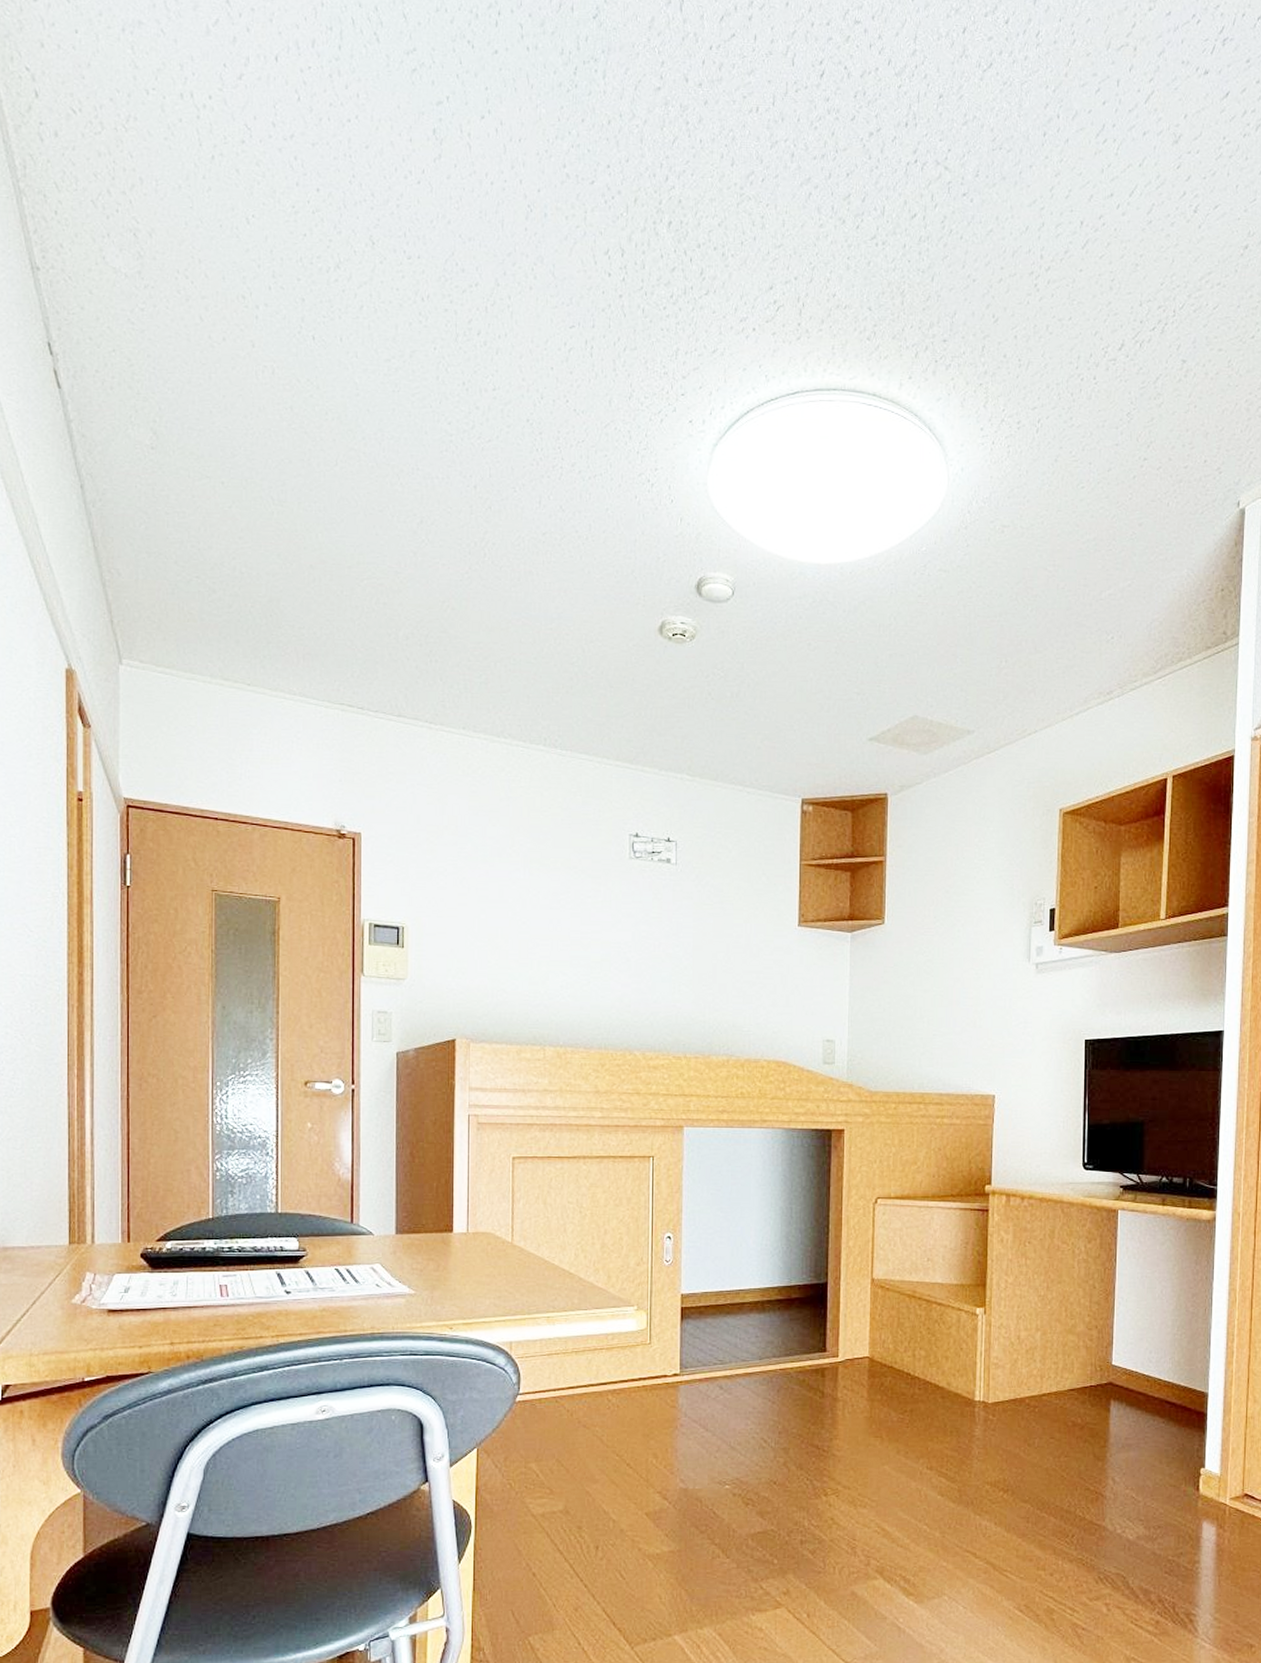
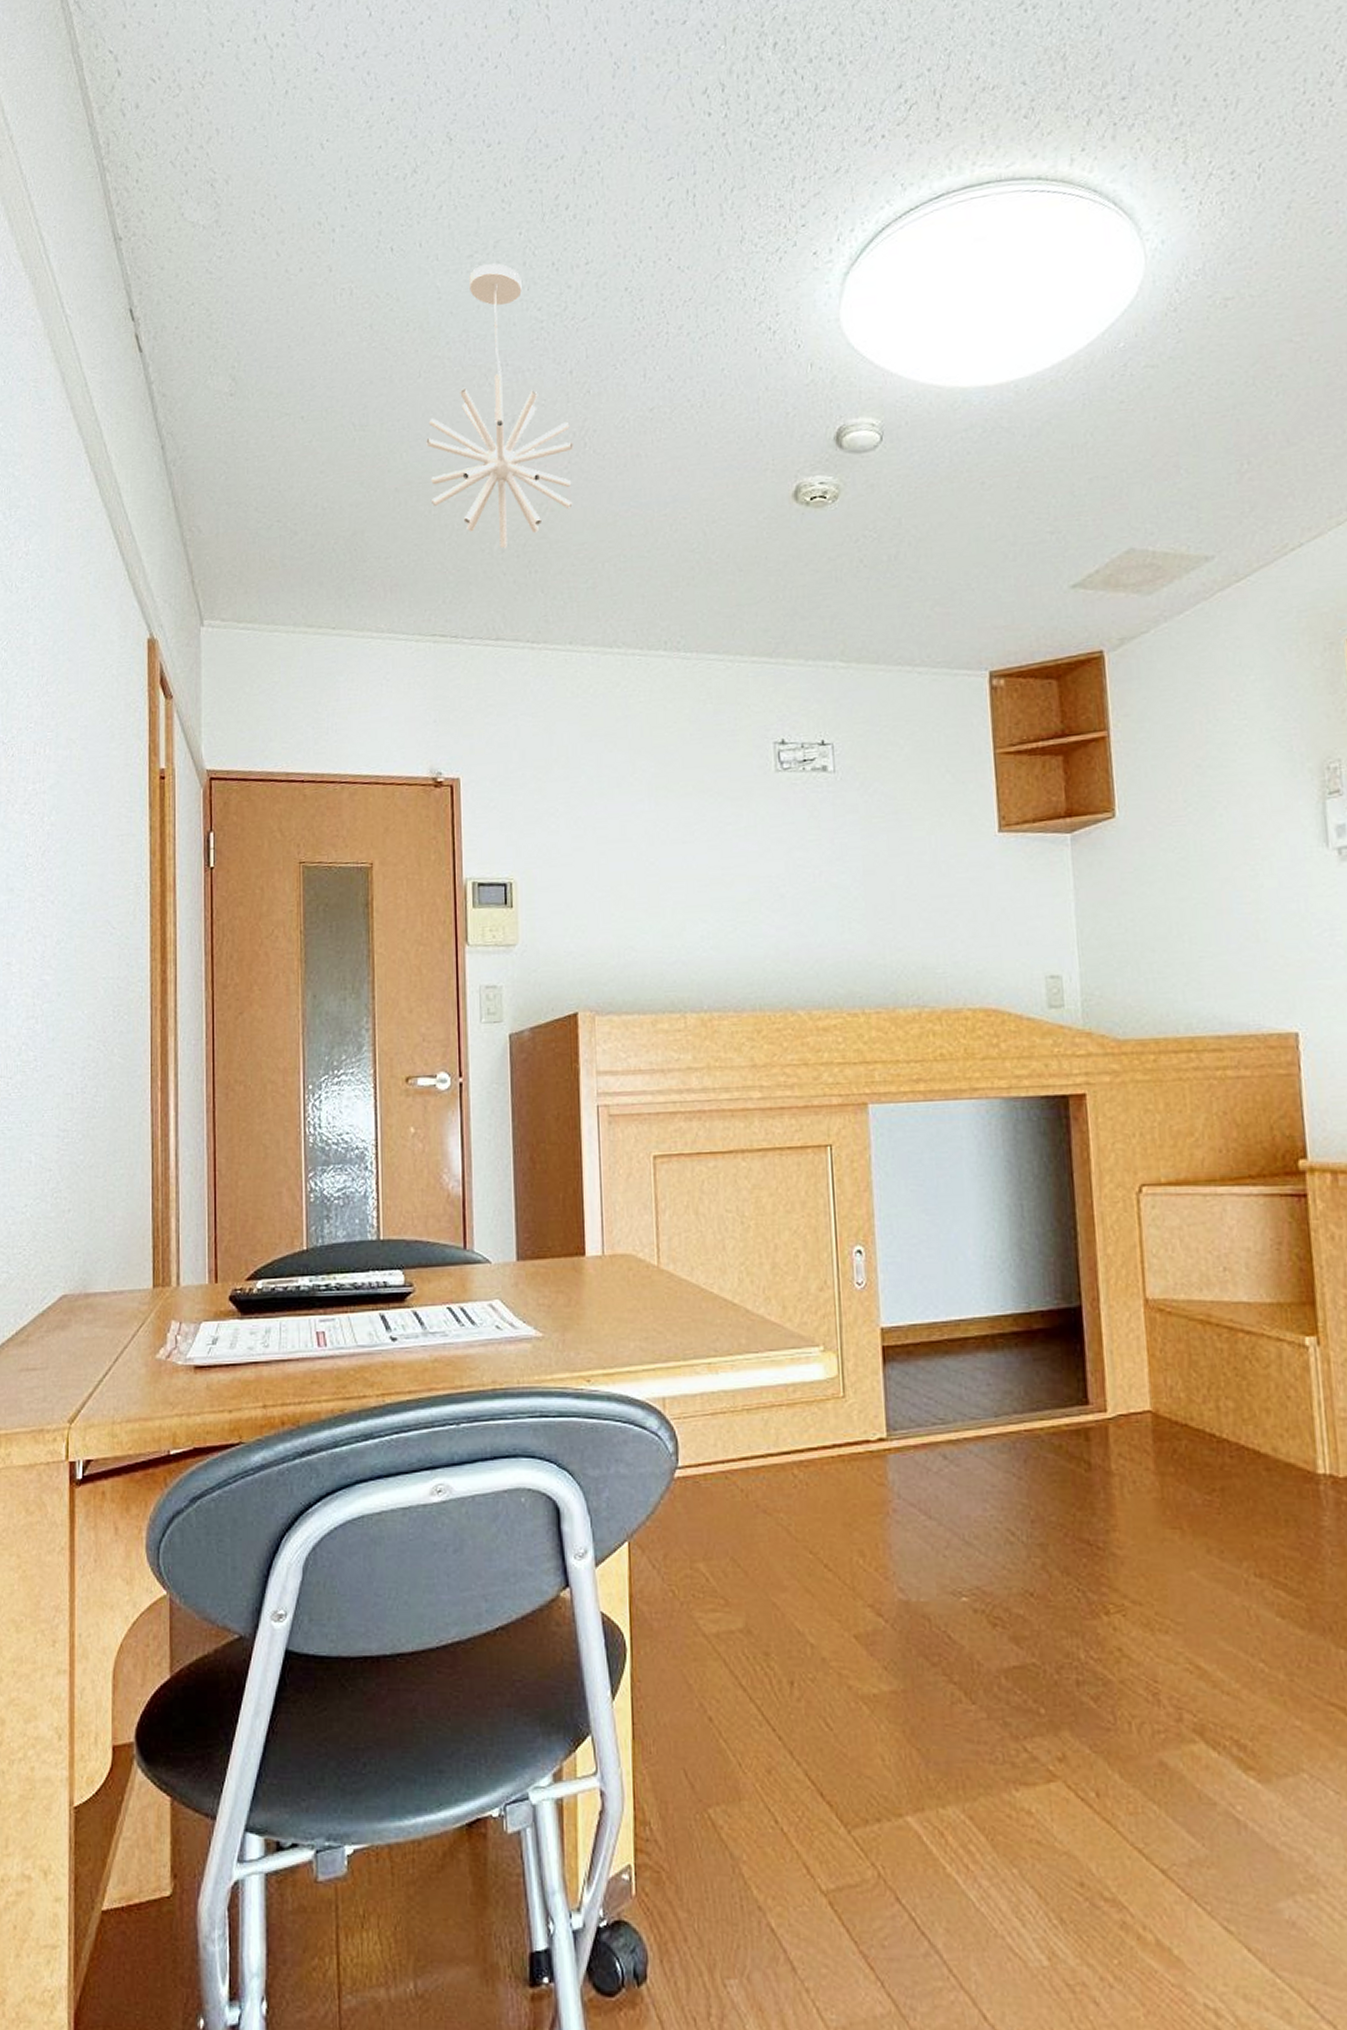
pendant light: none [341,371,474,636] -> present [426,263,574,549]

